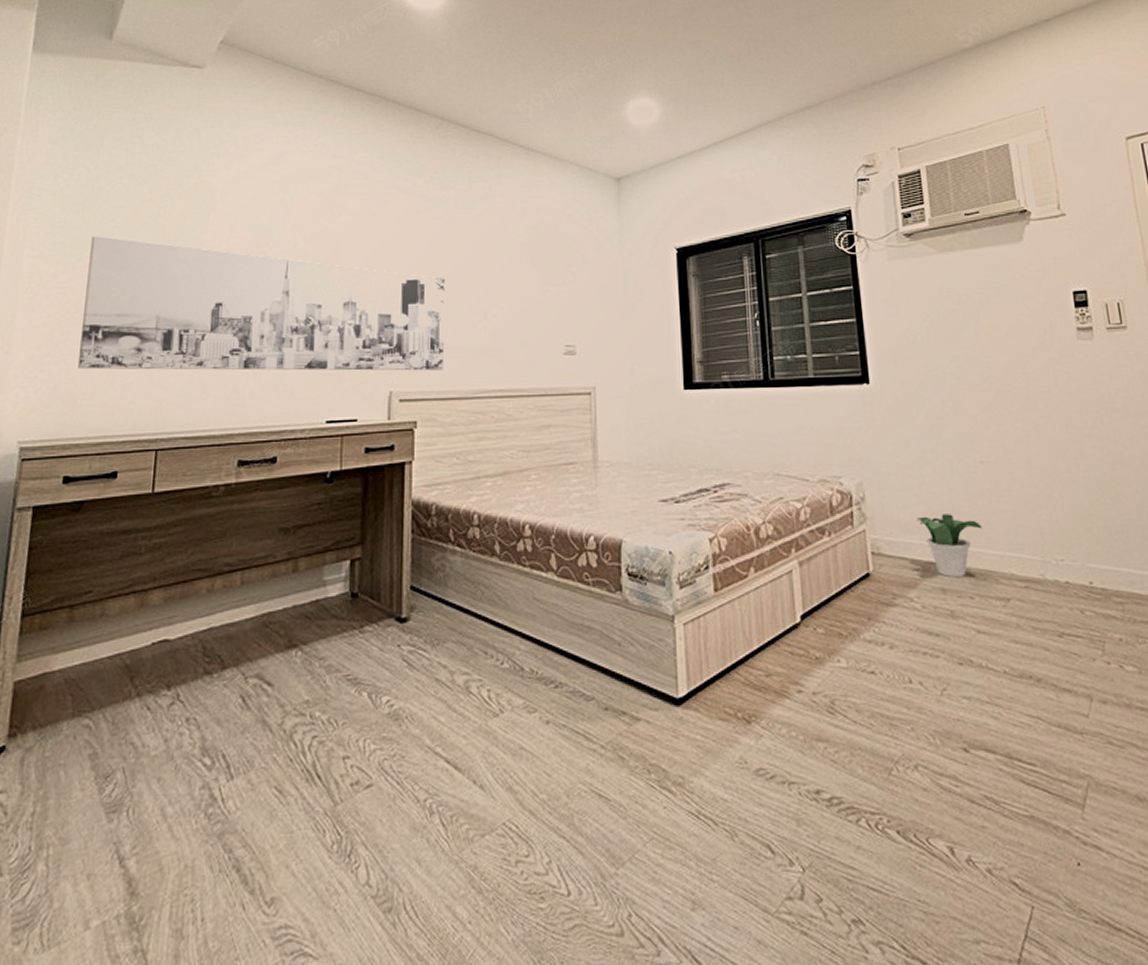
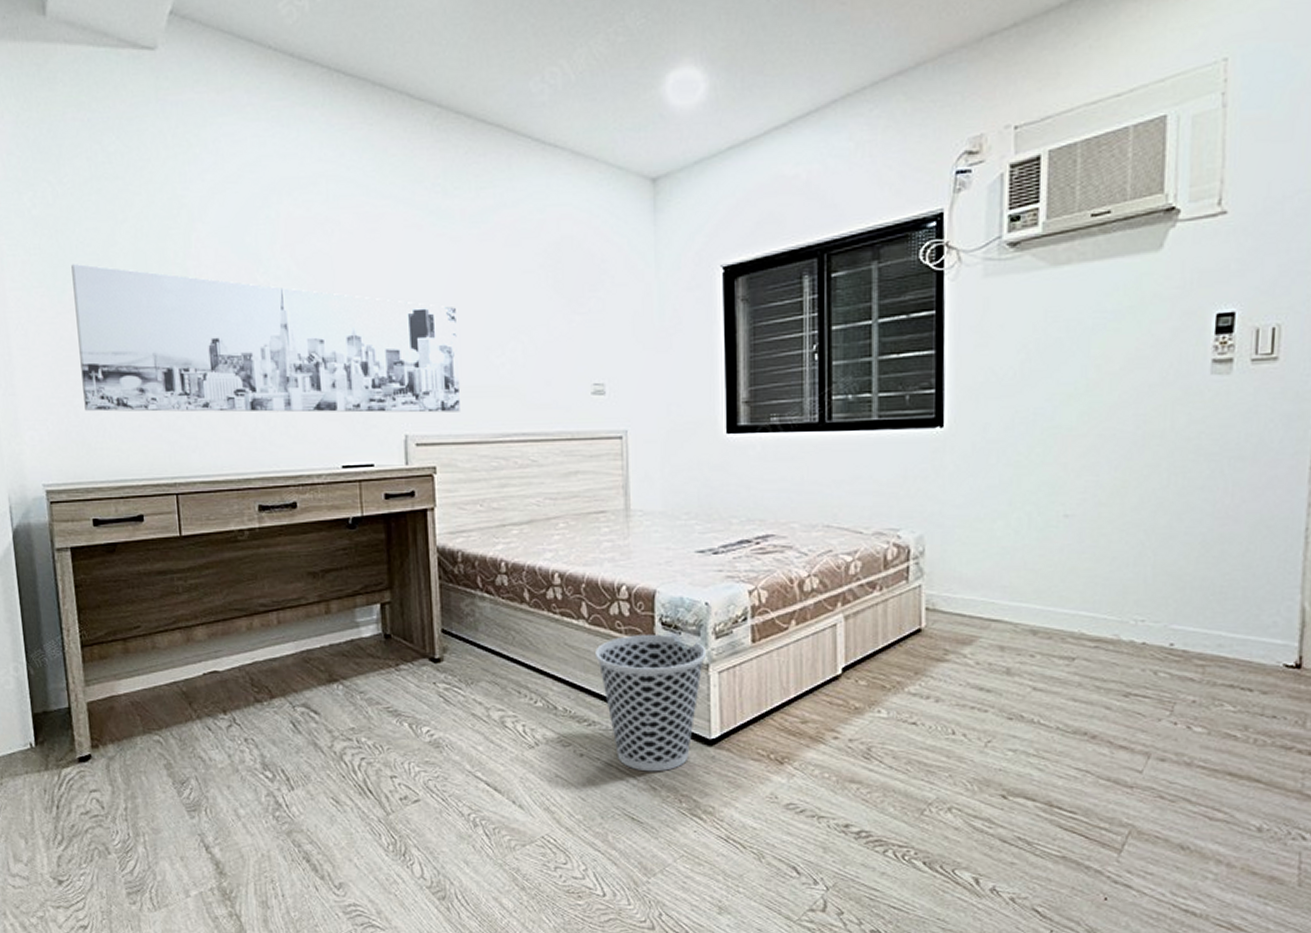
wastebasket: none [564,586,672,739] -> present [595,635,707,772]
potted plant: present [917,514,982,578] -> none [981,570,1055,636]

